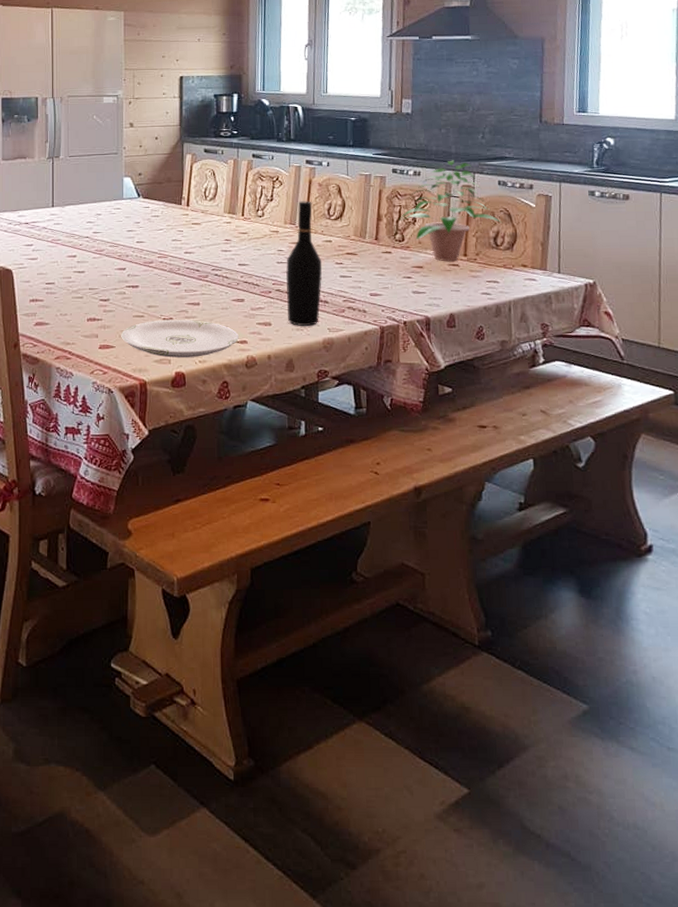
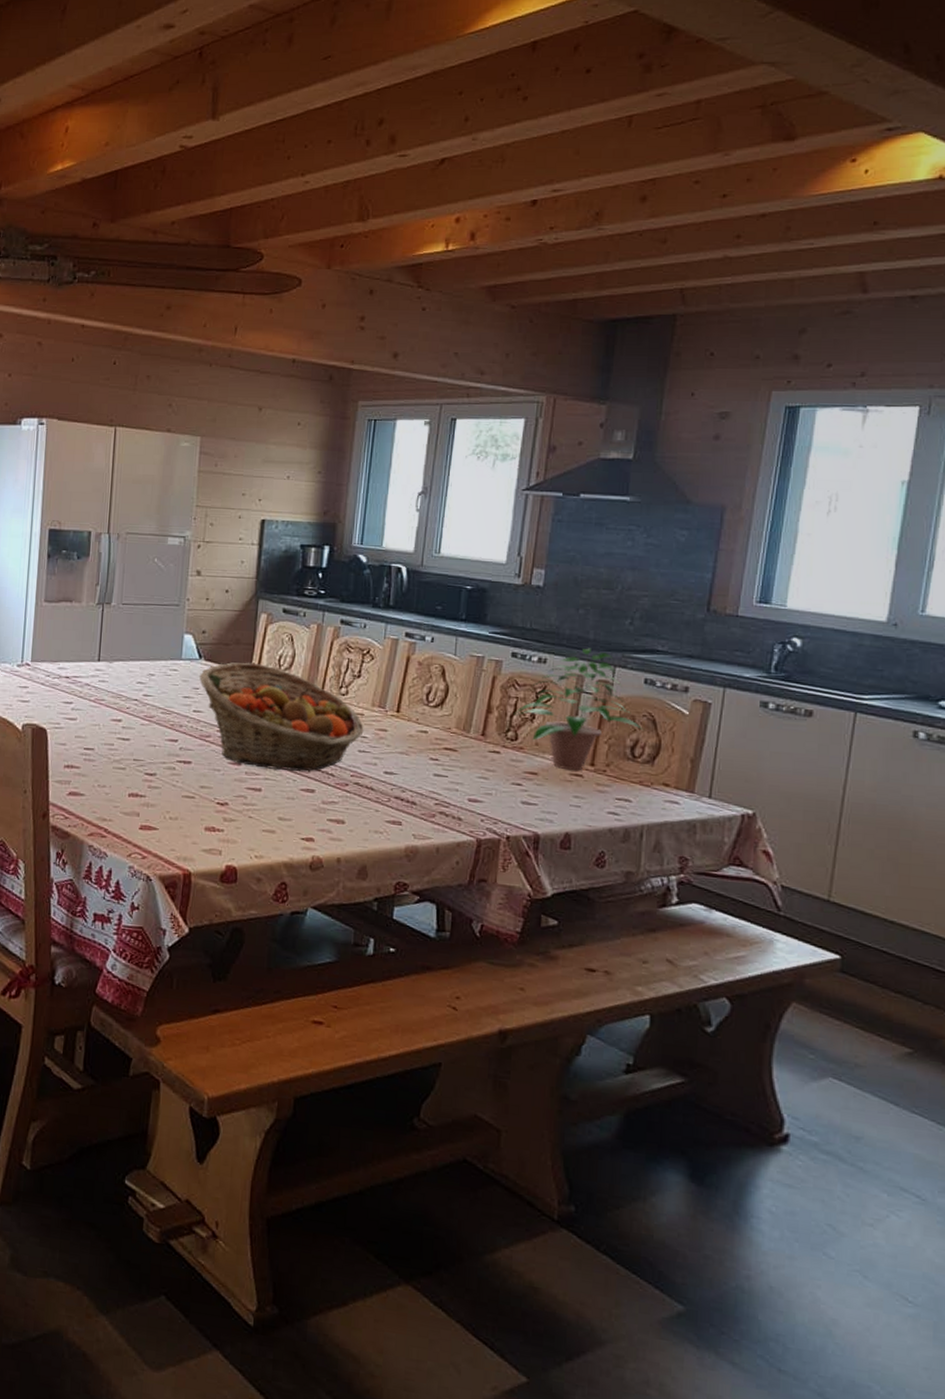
plate: present [121,319,239,358] -> none [166,803,305,851]
fruit basket: none [140,196,280,285] -> present [199,662,364,772]
wine bottle: present [285,201,322,326] -> none [364,681,414,829]

